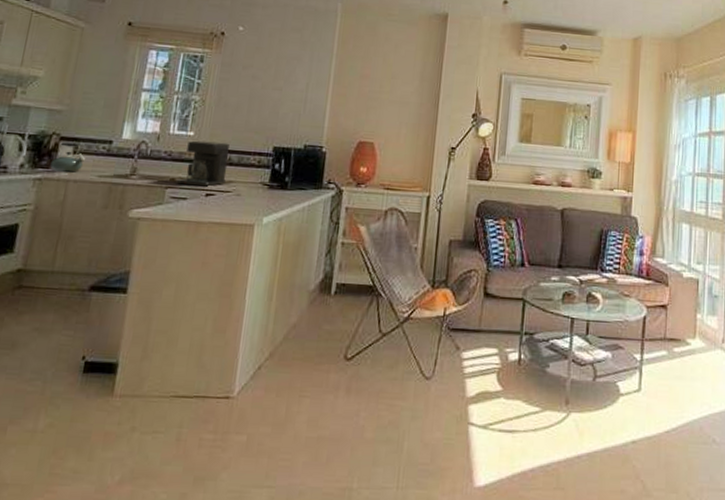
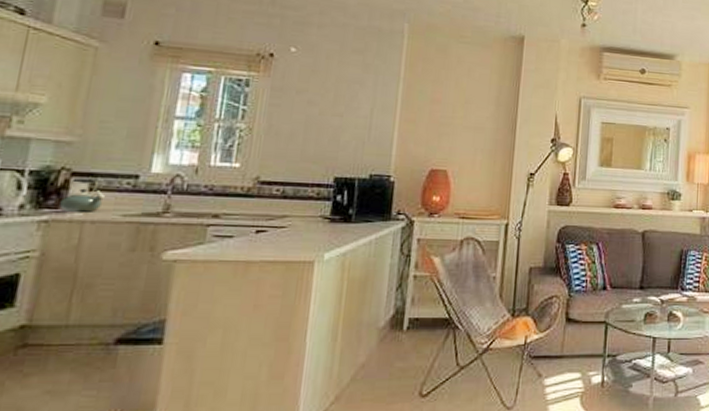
coffee maker: present [176,140,230,187] -> none [220,172,283,223]

